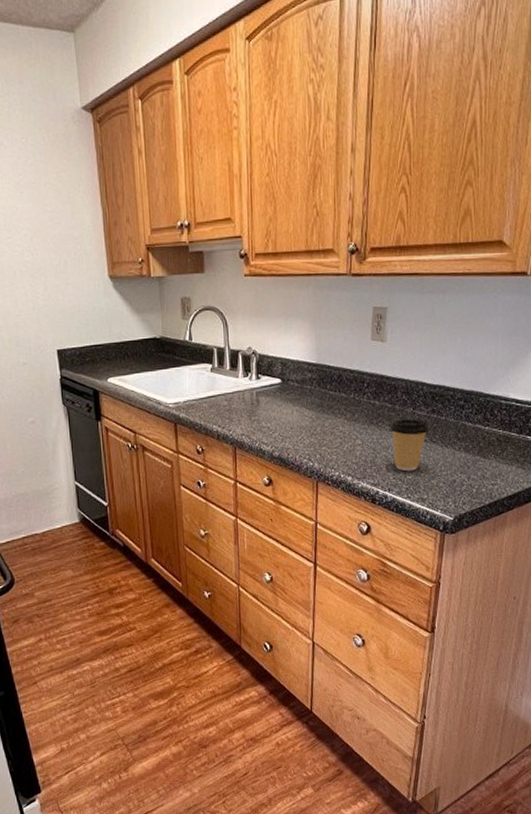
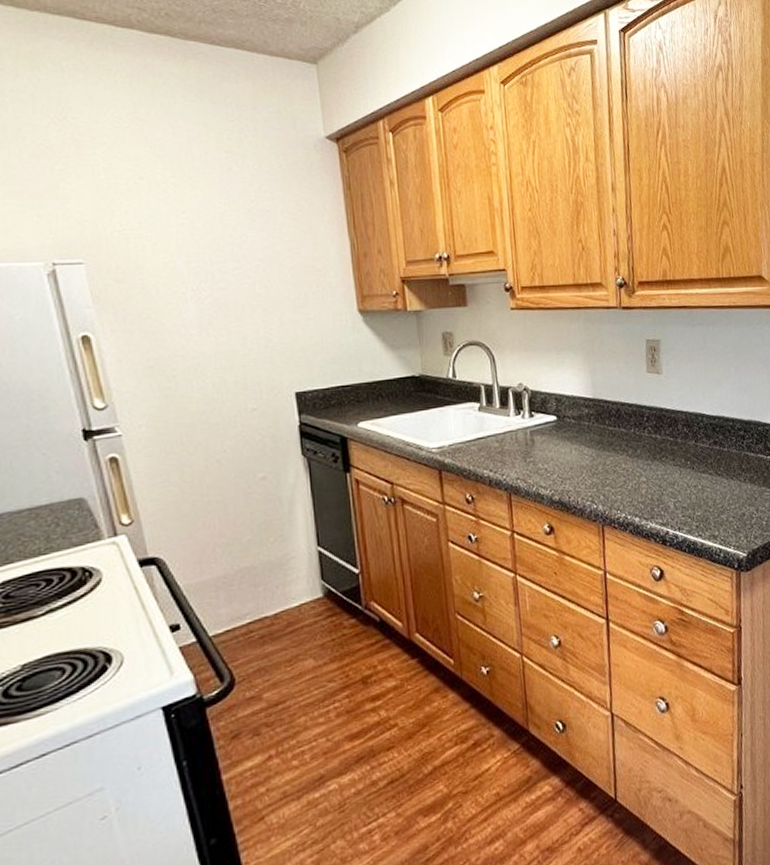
coffee cup: present [390,419,429,472] -> none [674,451,714,508]

